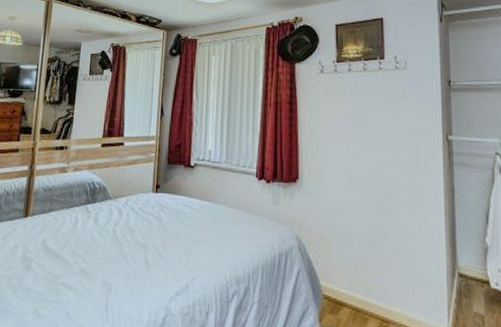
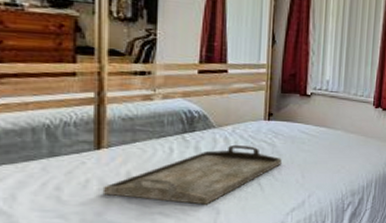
serving tray: none [24,217,167,280] -> present [102,144,282,205]

